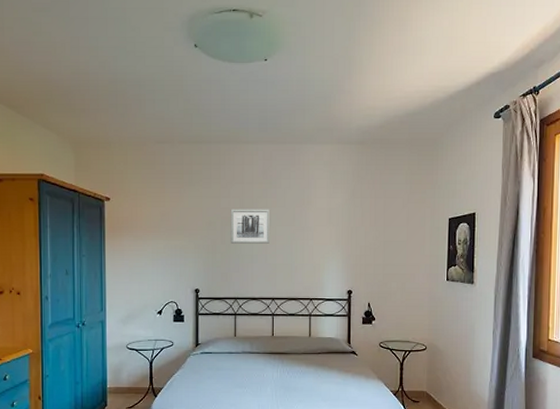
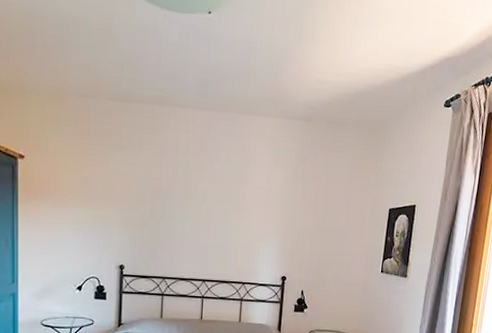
wall art: present [230,209,270,244] -> none [160,180,205,221]

